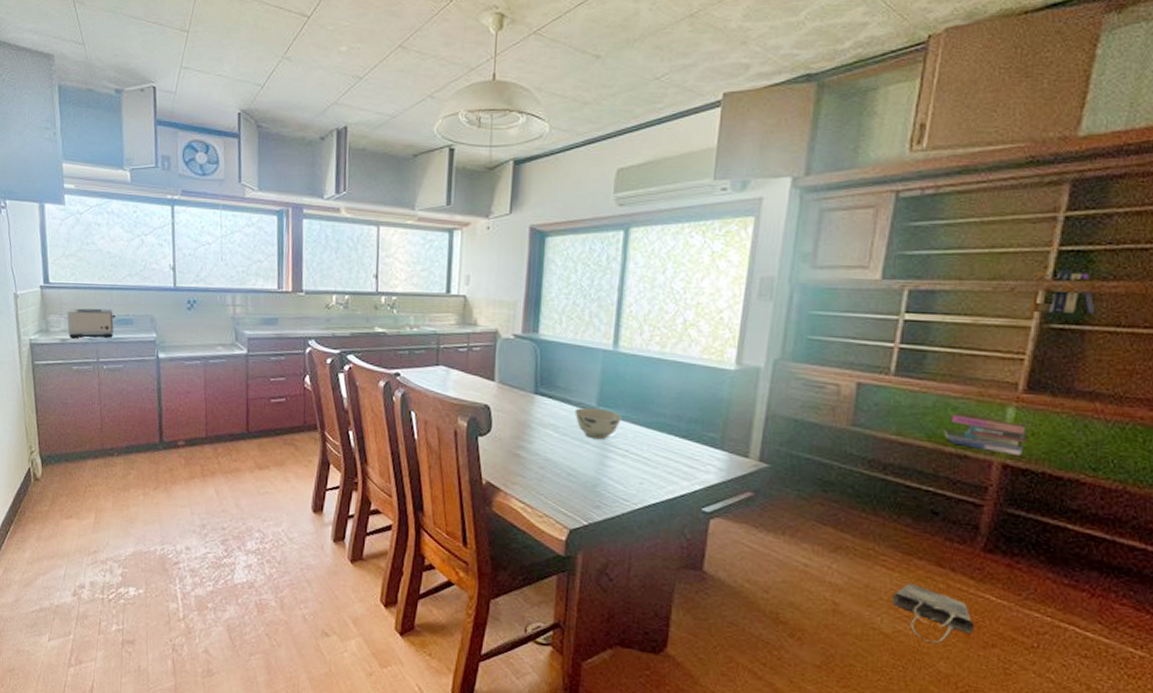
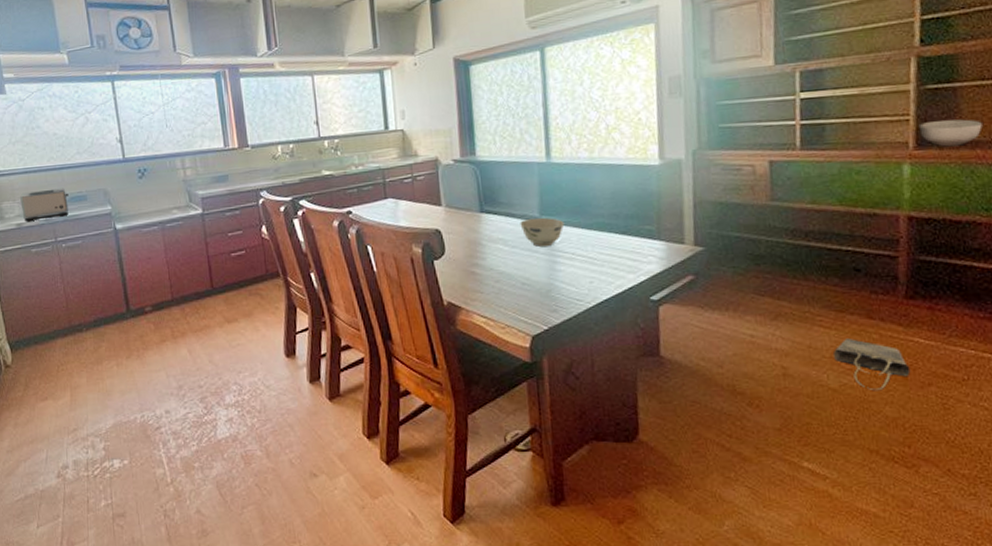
books: present [944,412,1029,457] -> none [852,174,926,208]
books: present [1030,269,1096,314] -> none [905,34,962,78]
bowl: none [1033,363,1109,396] -> present [918,119,984,147]

